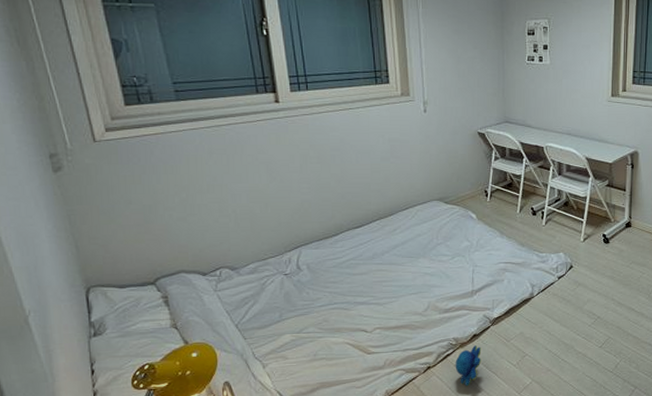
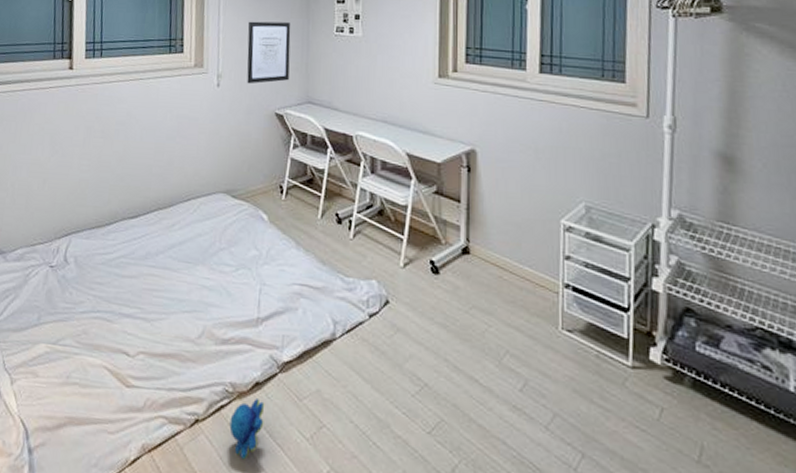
wall art: none [449,52,488,109] -> present [247,21,291,84]

